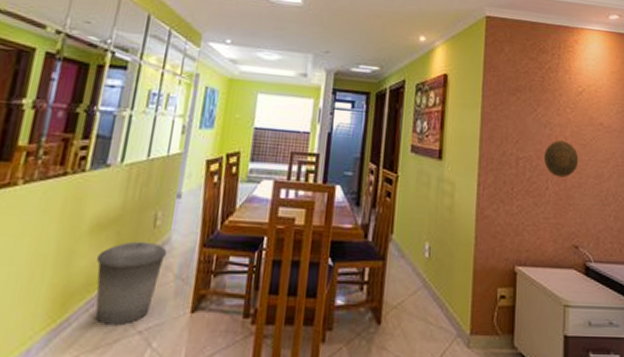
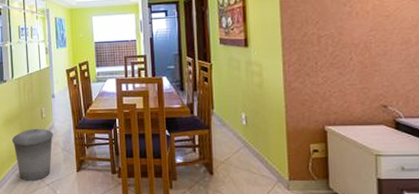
decorative plate: present [543,140,579,178] -> none [345,15,383,48]

